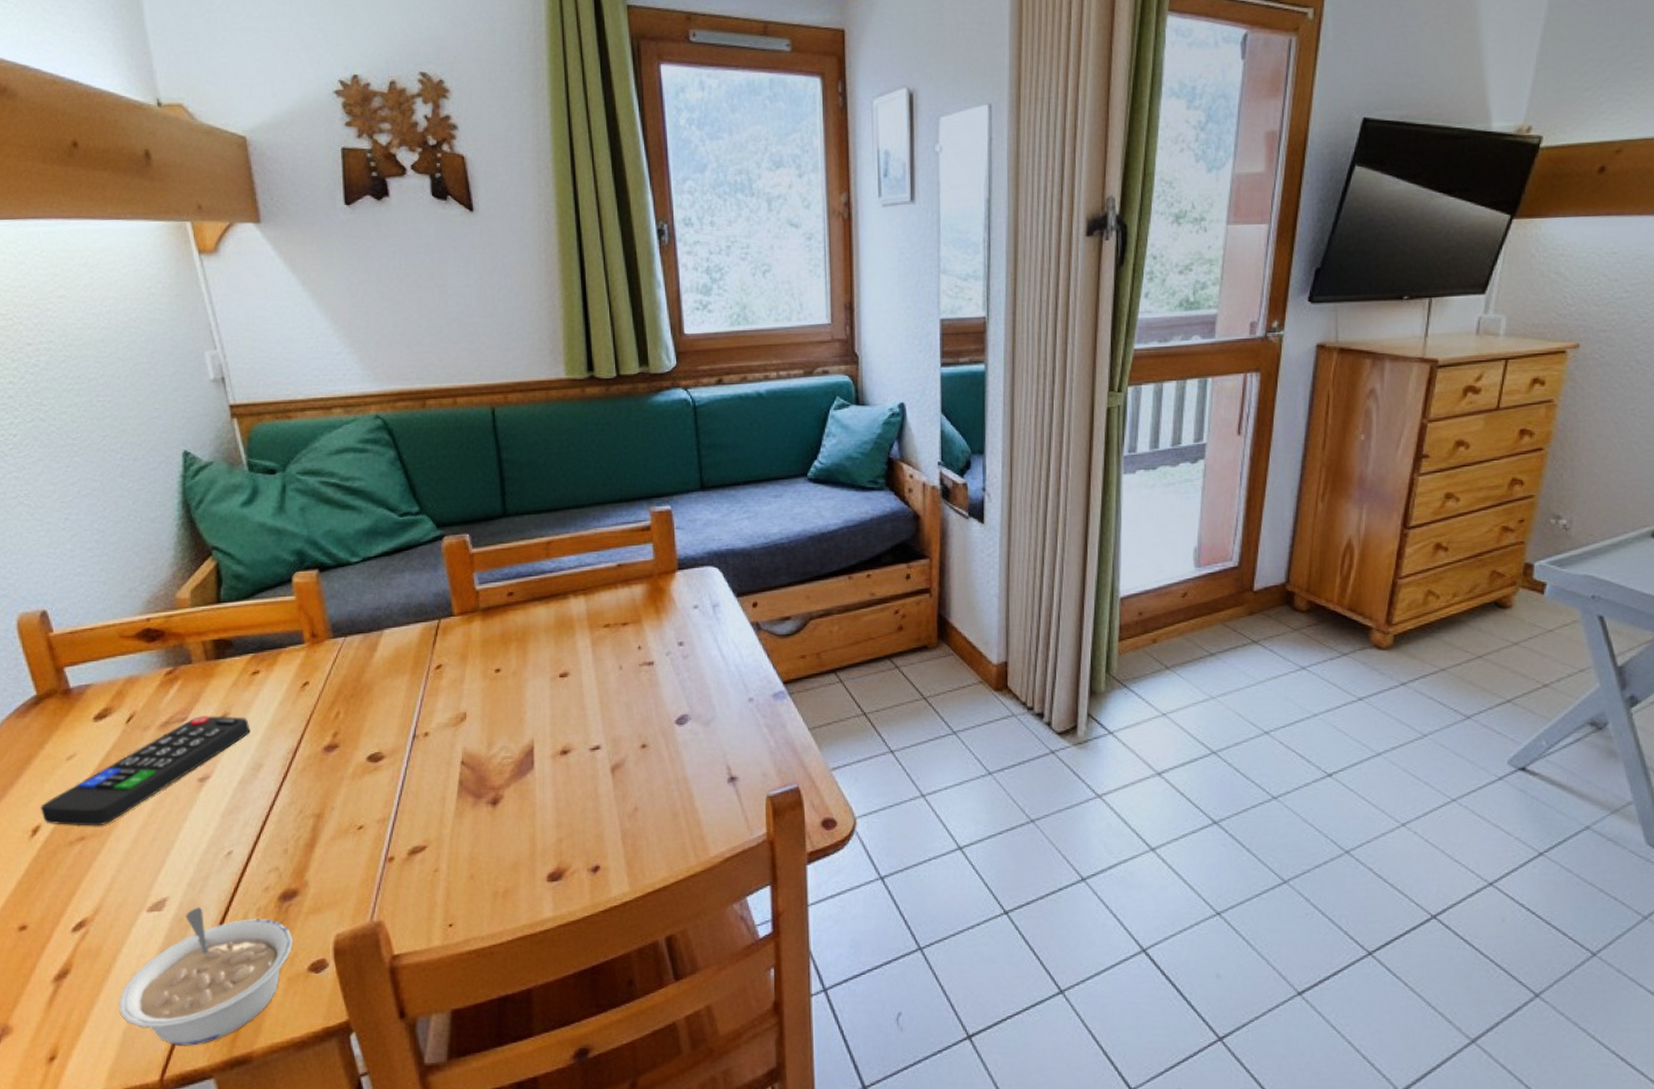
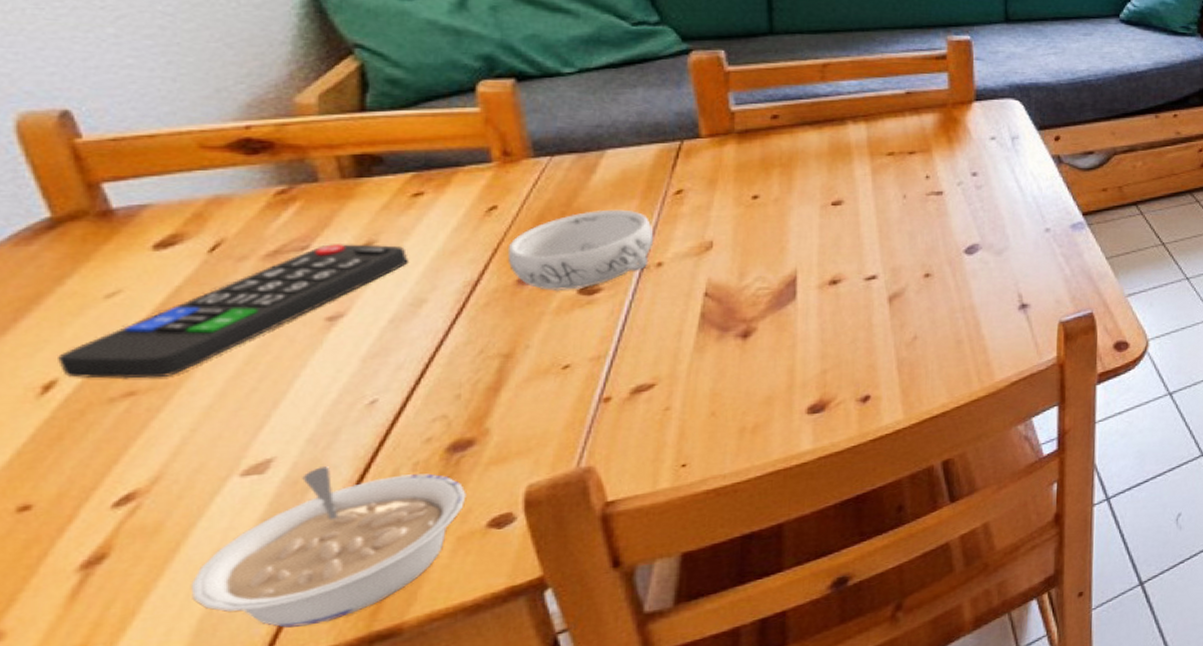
decorative bowl: none [317,683,420,757] -> present [507,209,653,290]

